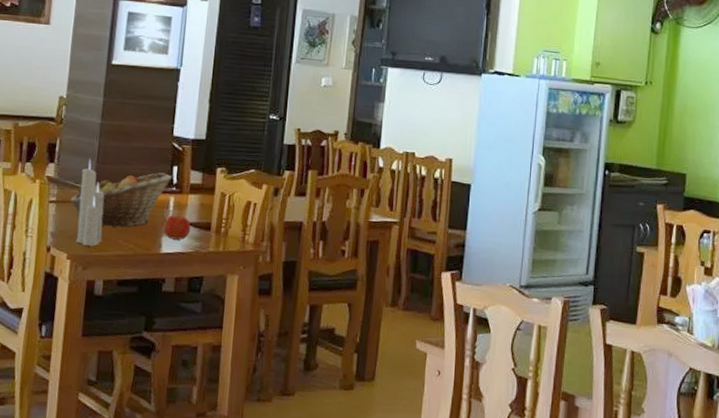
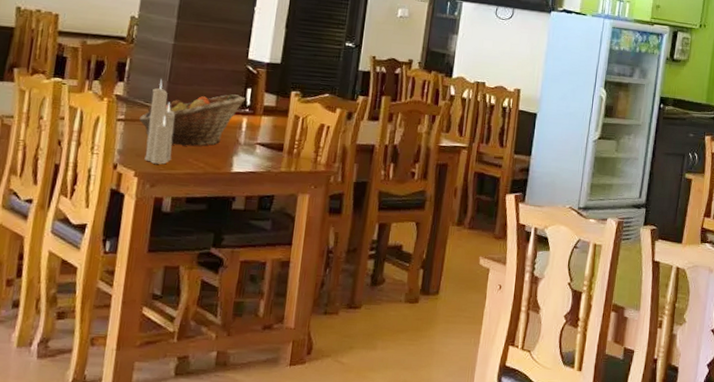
apple: present [163,214,190,240] -> none [235,135,263,160]

